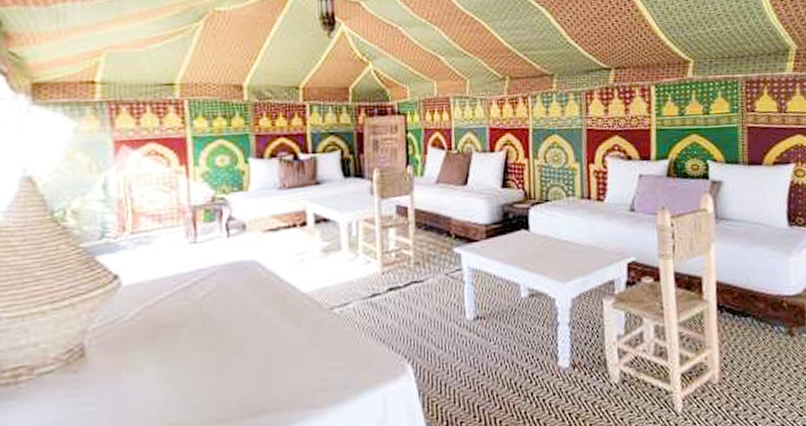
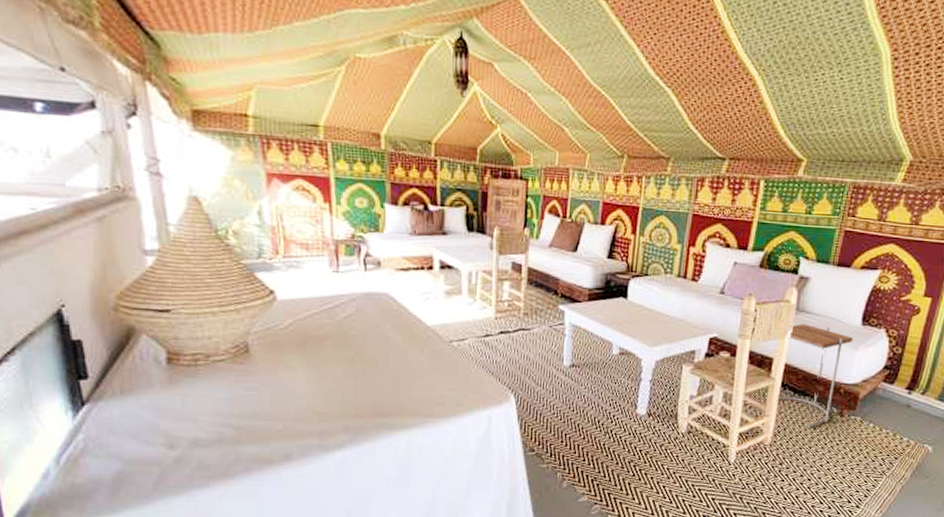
side table: none [700,233,784,356] -> present [762,323,854,428]

